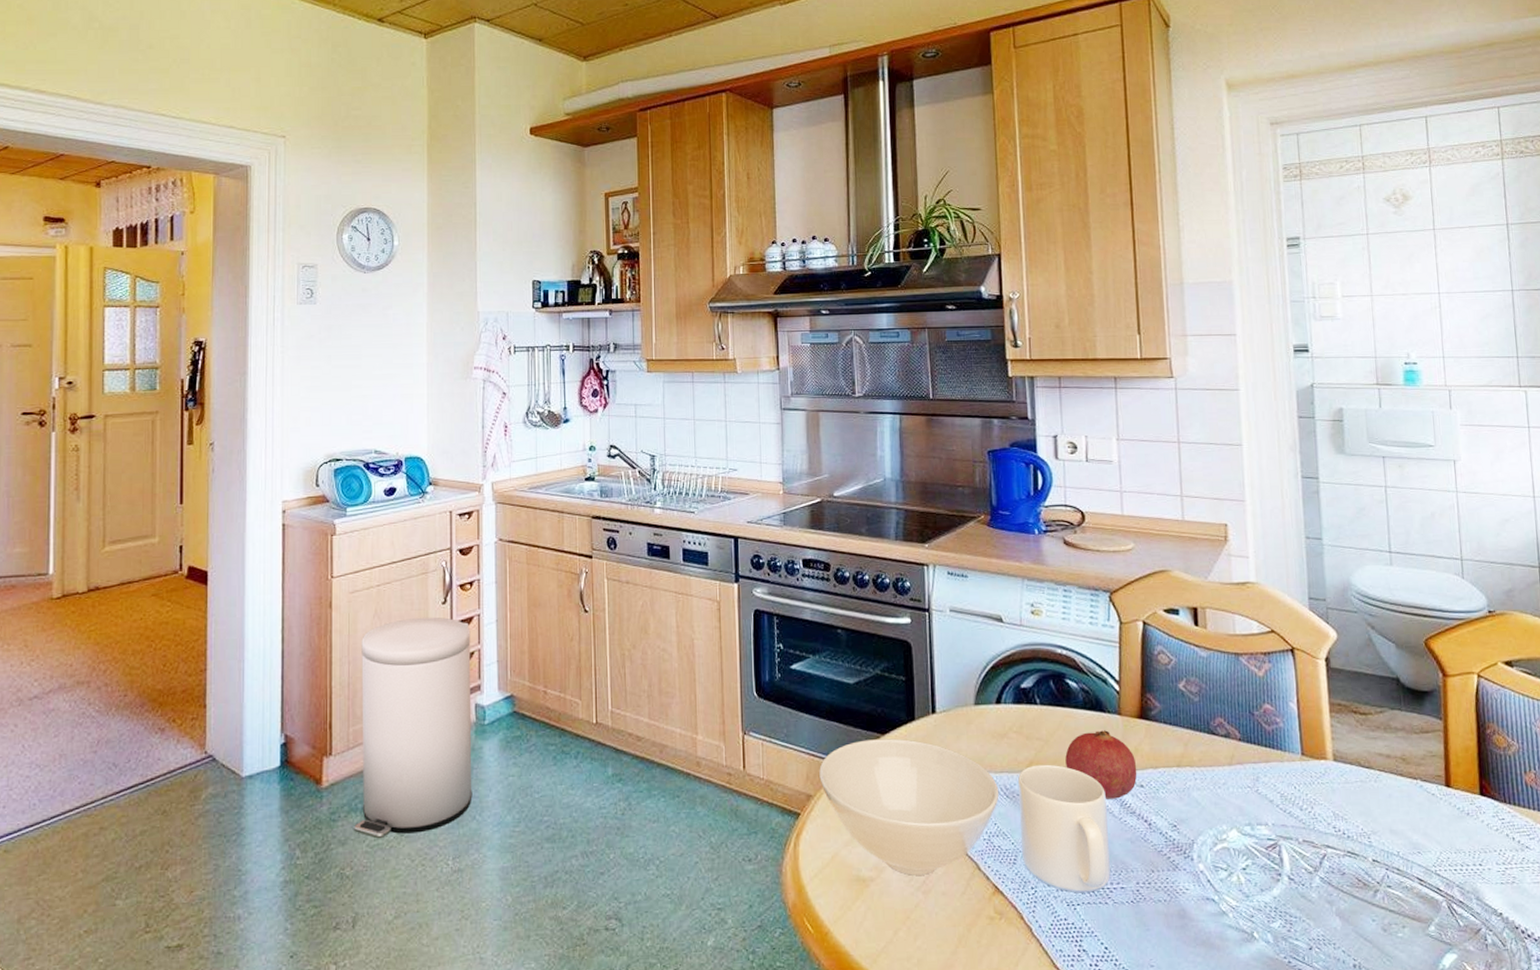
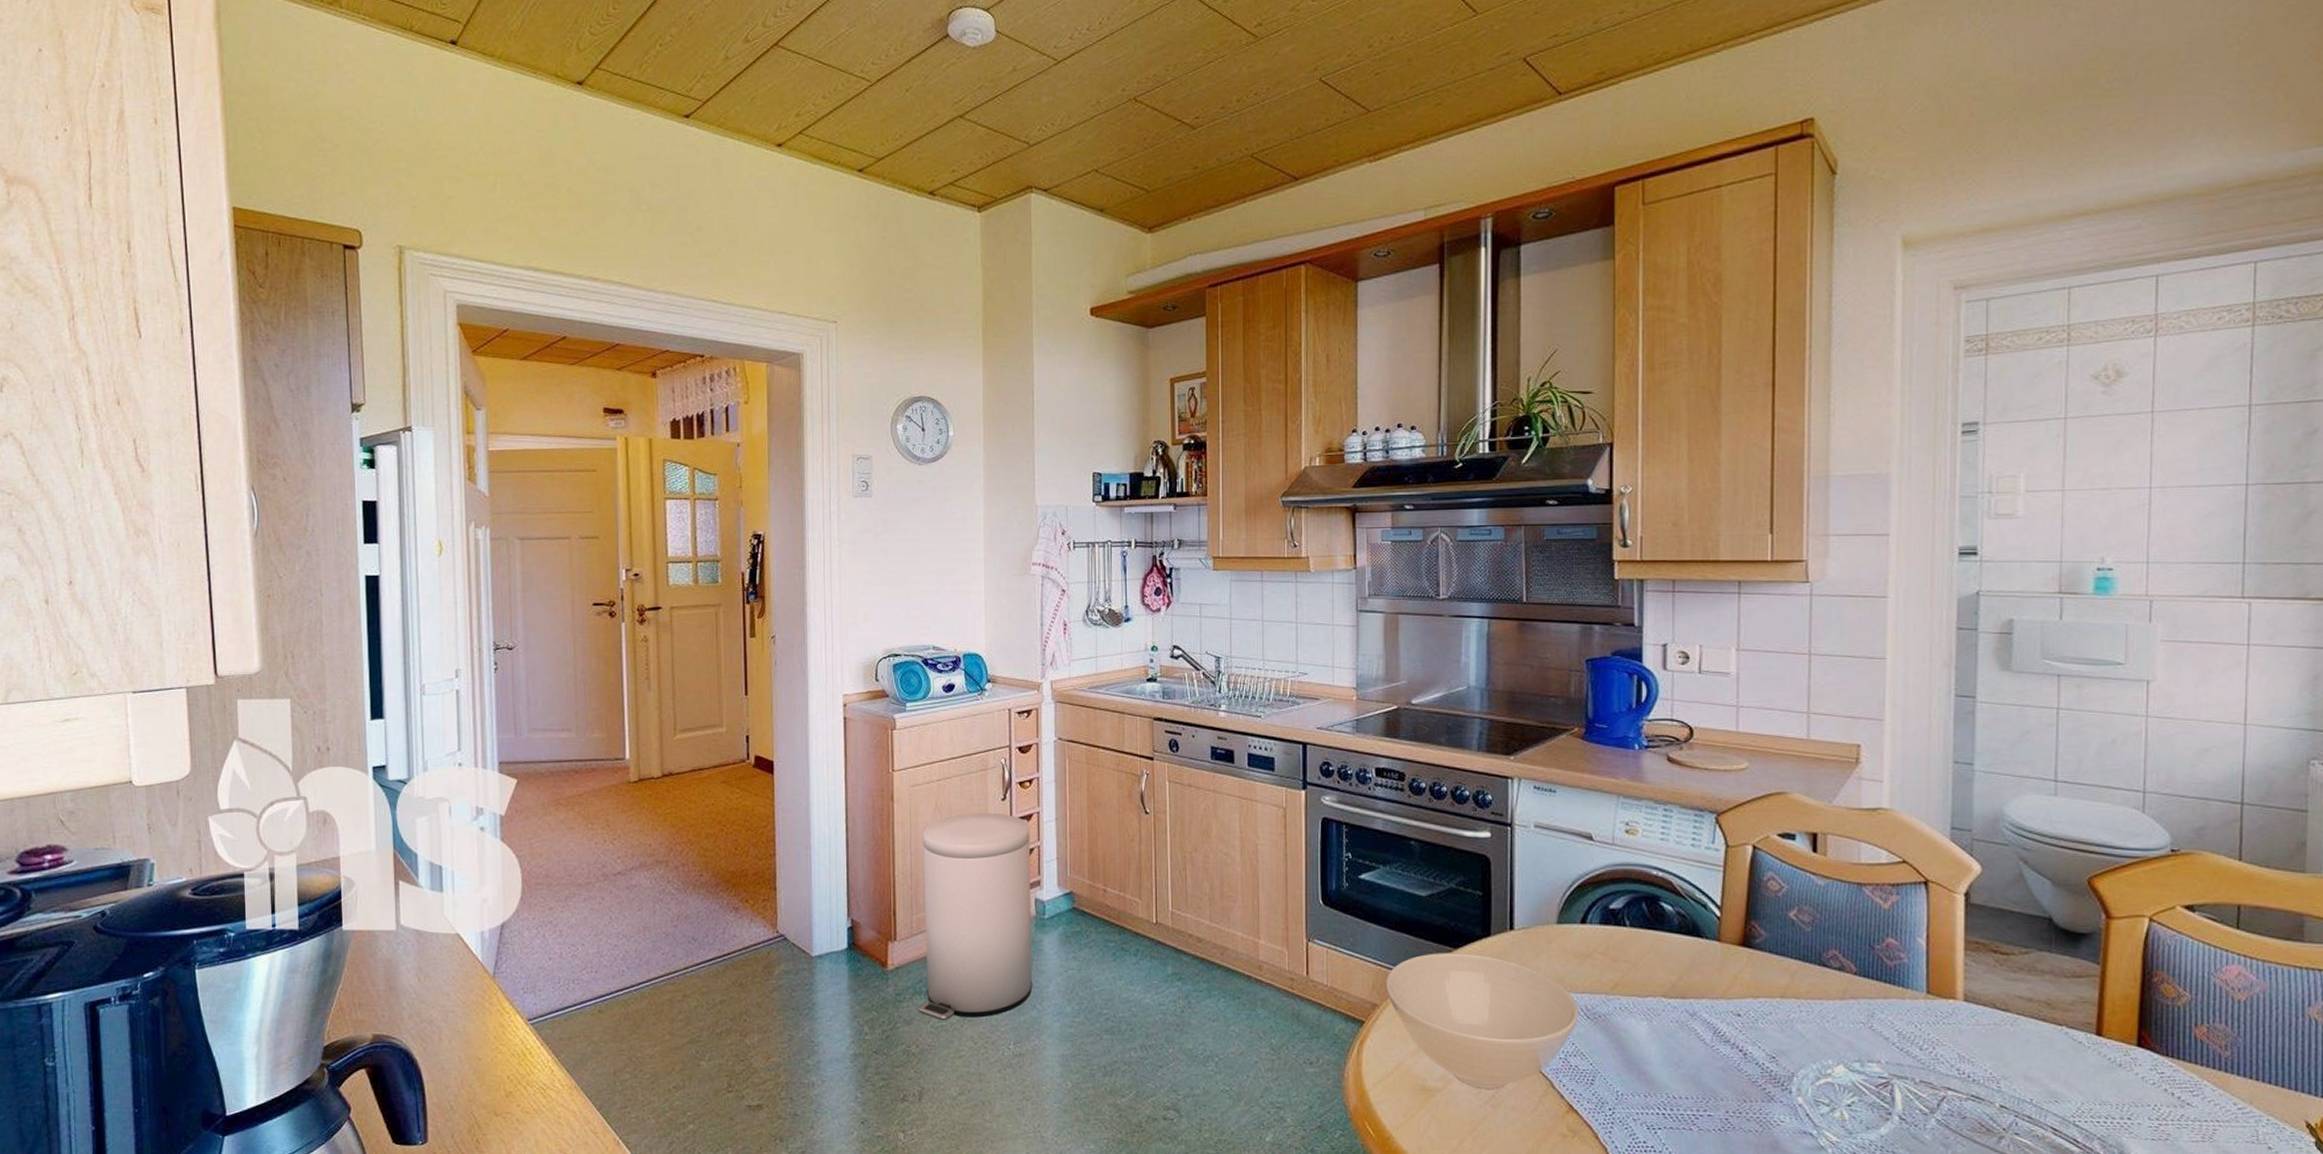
mug: present [1017,764,1111,893] -> none [1600,987,1697,1118]
fruit: present [1065,730,1137,799] -> none [1655,956,1735,1026]

